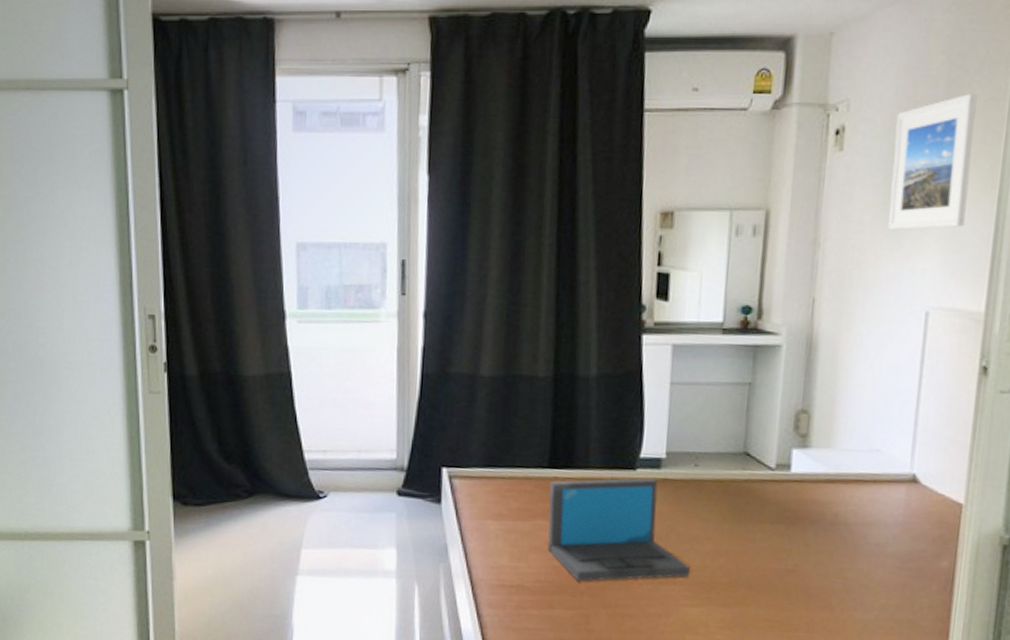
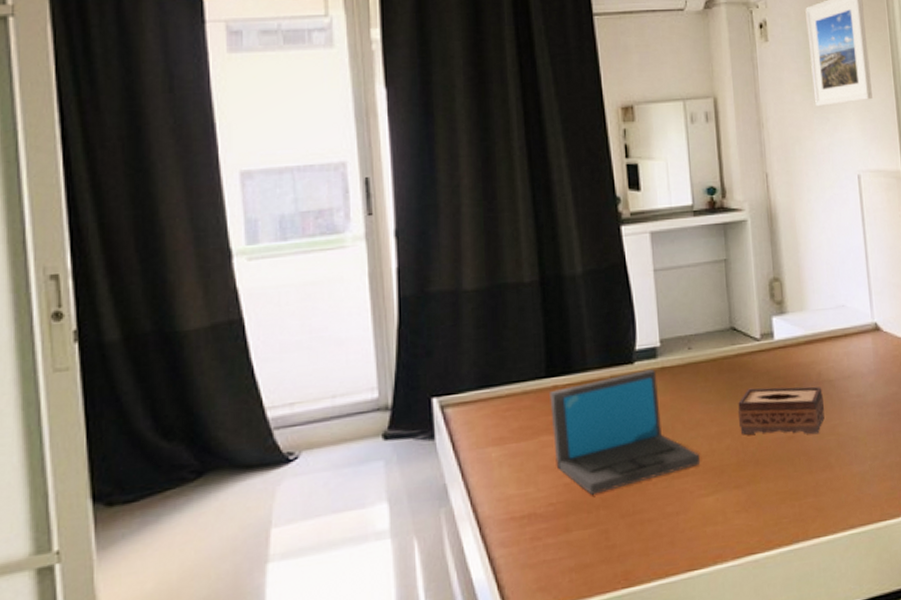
tissue box: none [737,515,836,574] -> present [737,386,825,435]

